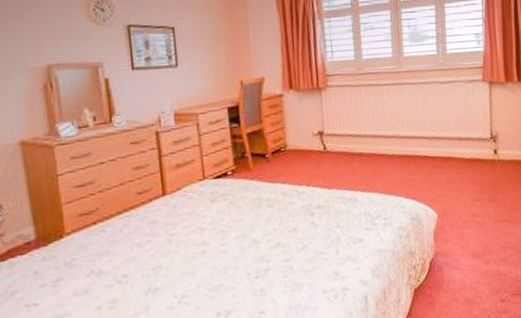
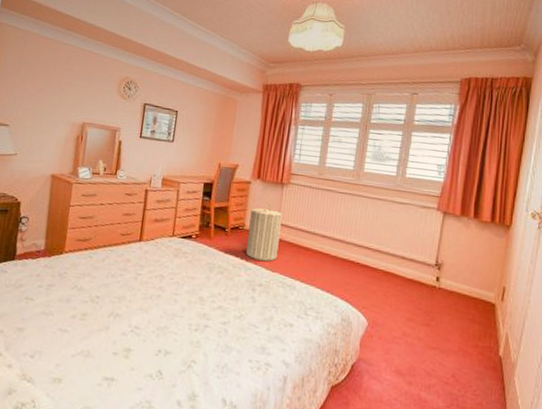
laundry hamper: none [290,115,331,181] -> present [245,204,283,261]

